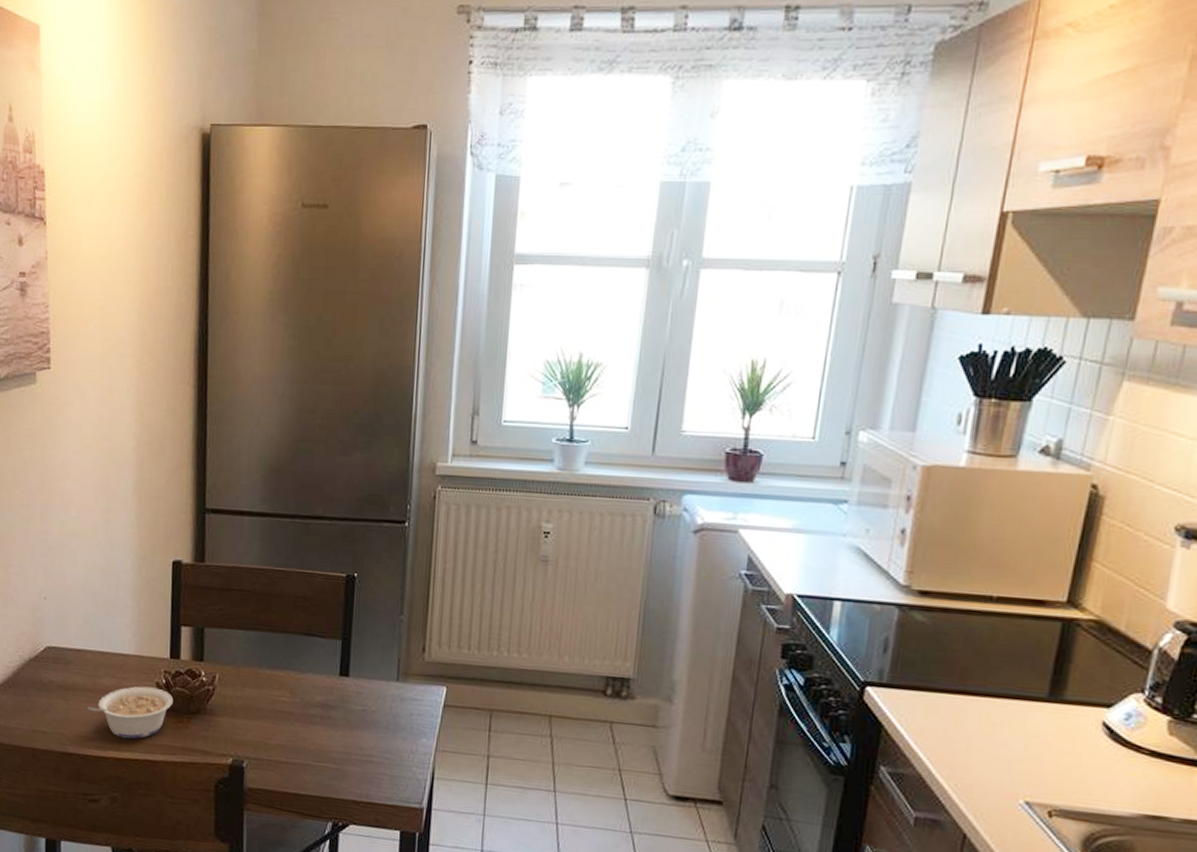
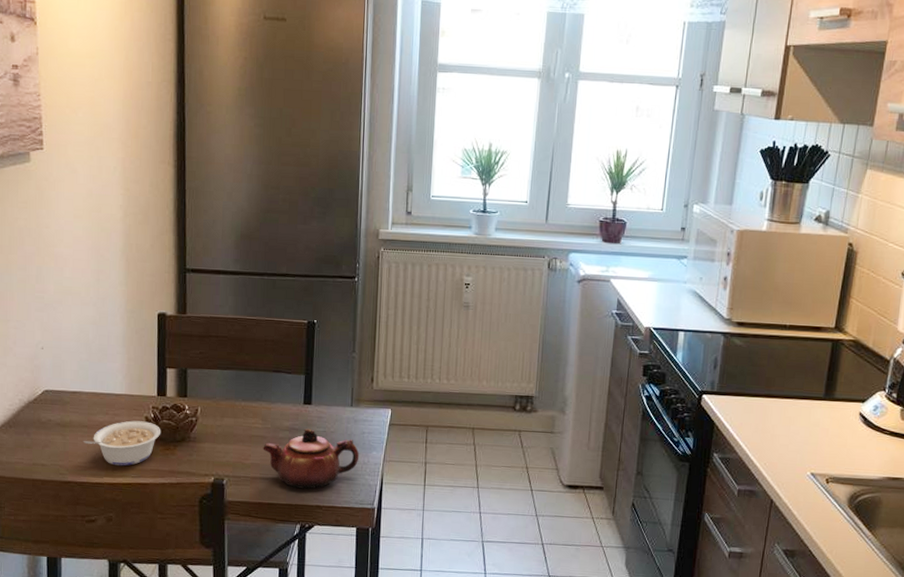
teapot: none [290,705,406,780] -> present [263,428,360,489]

